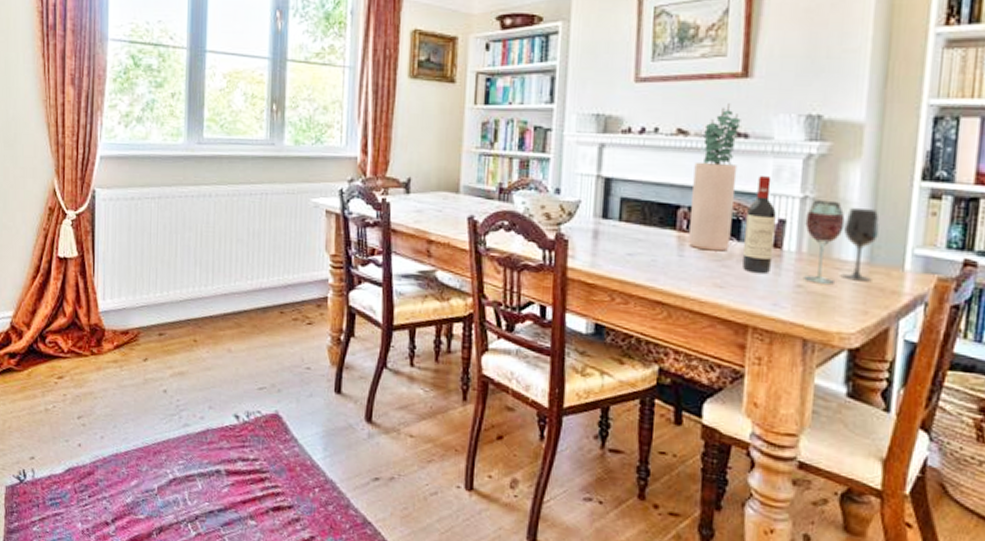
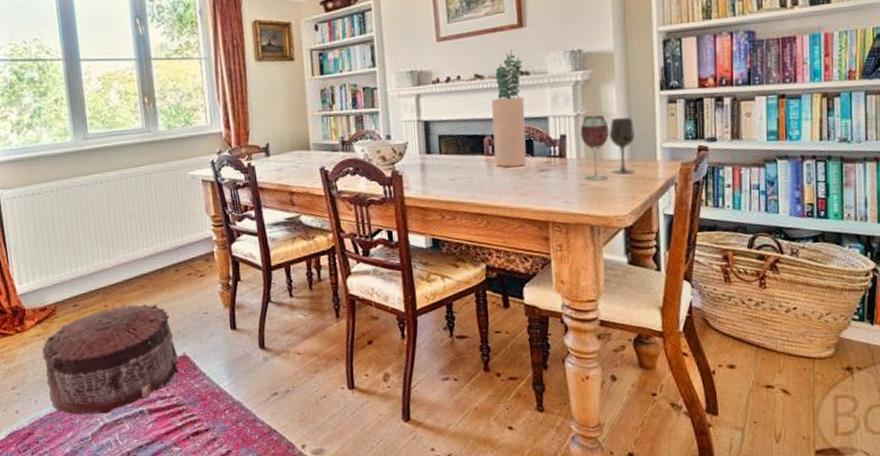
pouf: none [116,342,269,467] -> present [42,303,178,415]
wine bottle: present [741,176,776,275] -> none [536,103,560,181]

